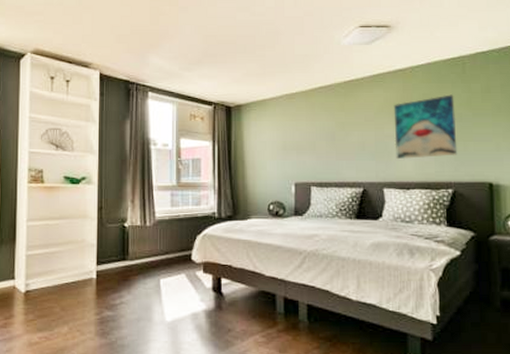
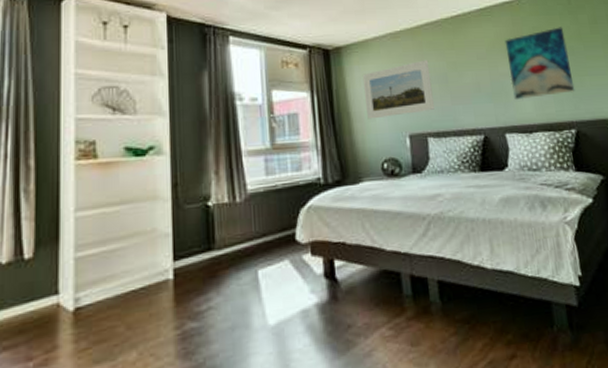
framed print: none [258,119,320,168] -> present [362,60,434,119]

